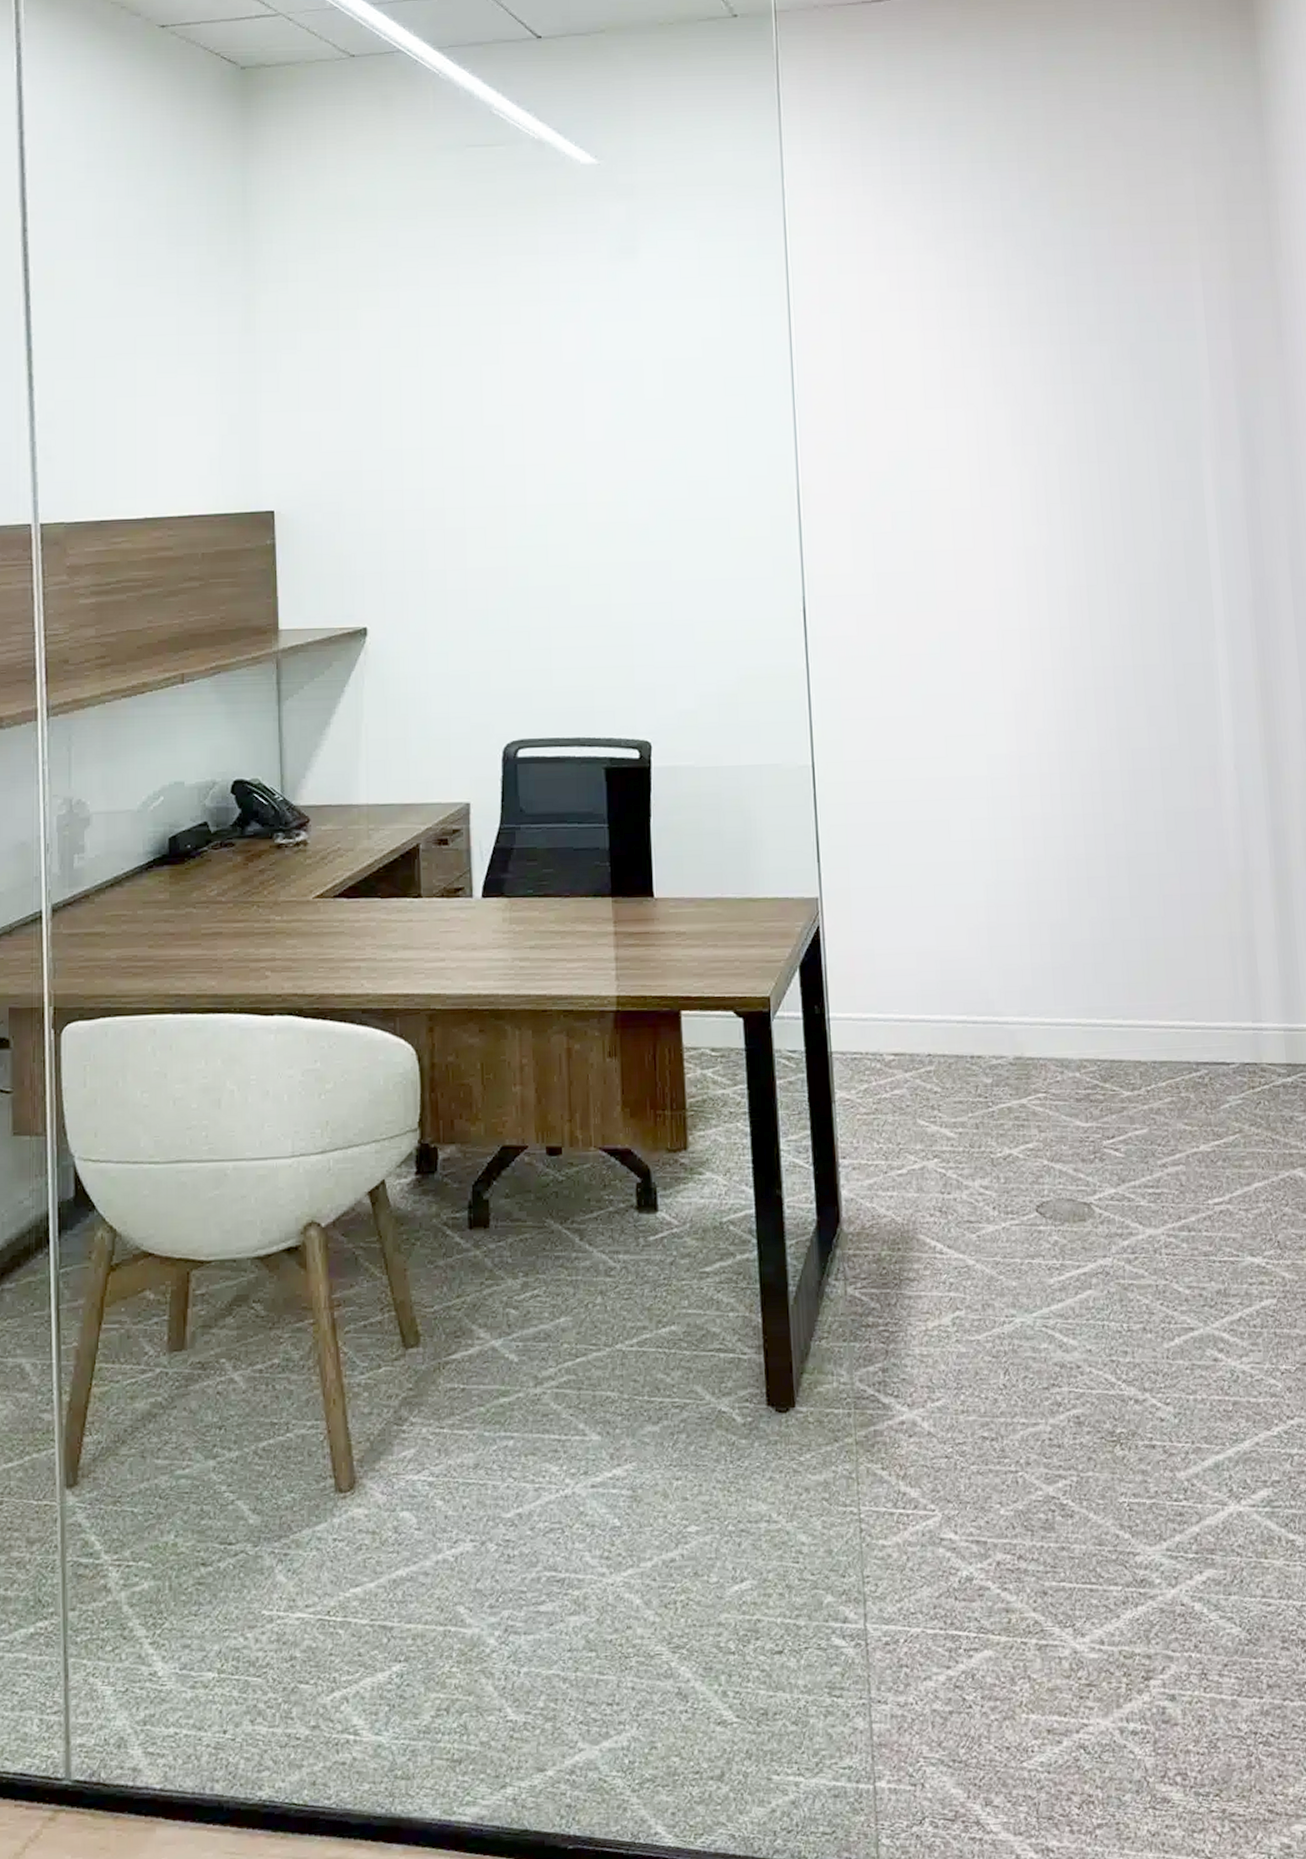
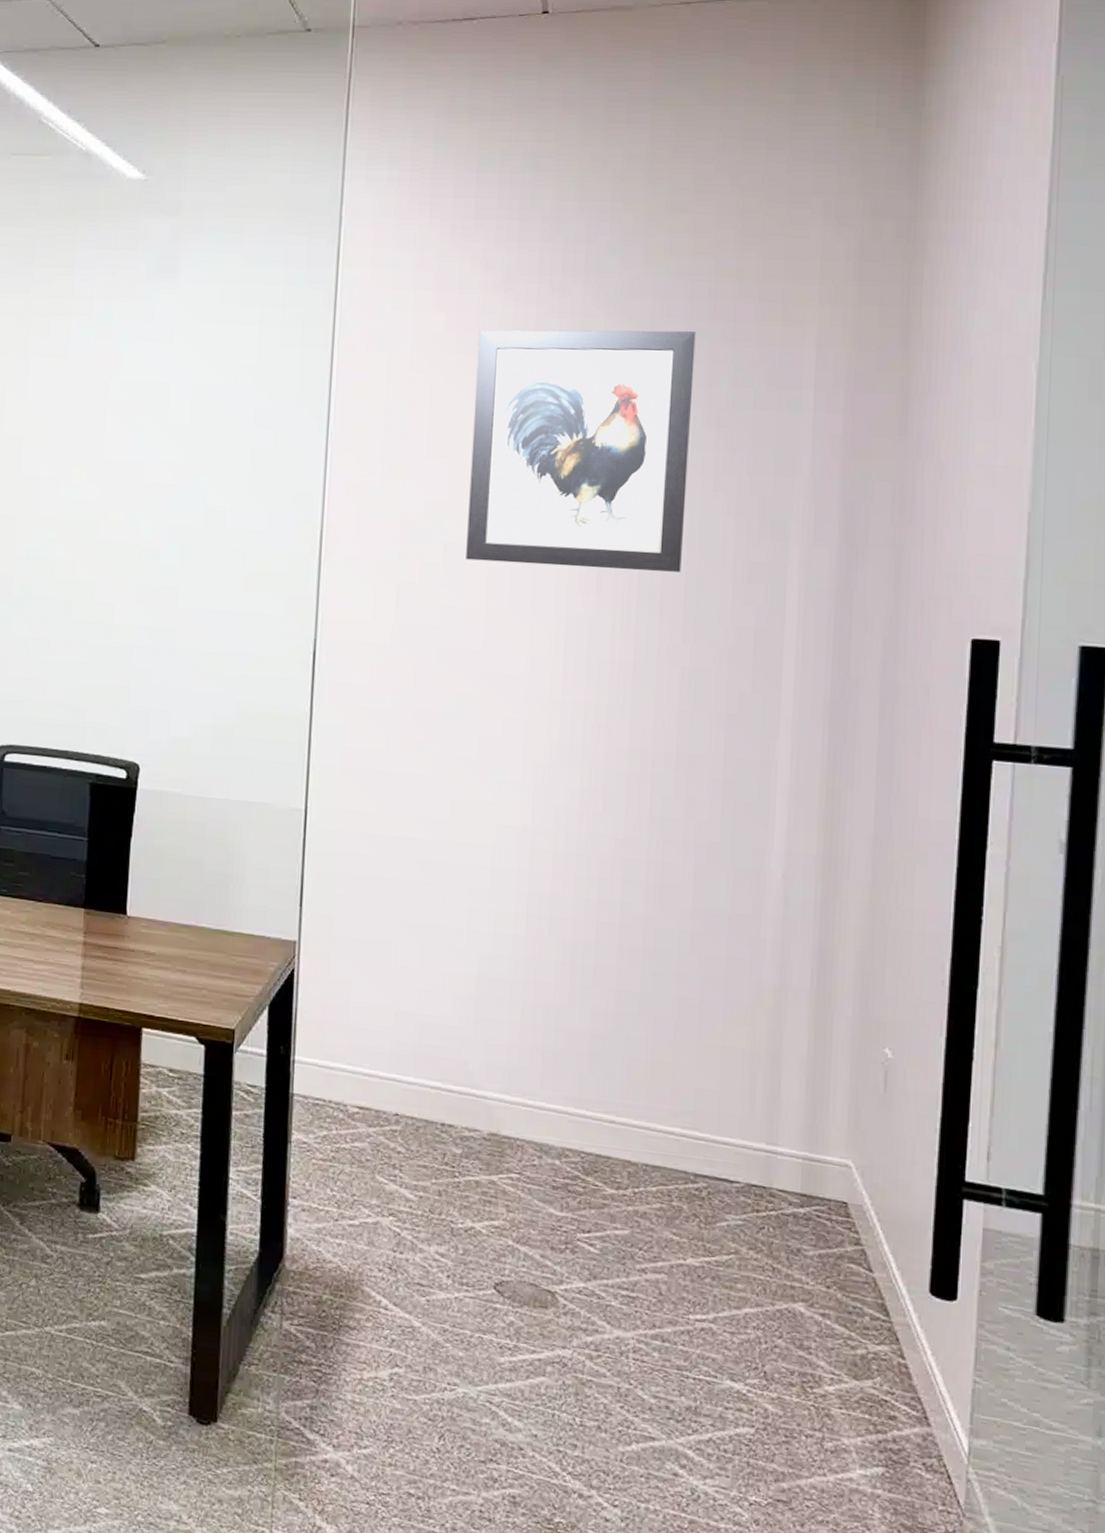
wall art: none [918,275,1116,505] -> present [466,330,696,572]

